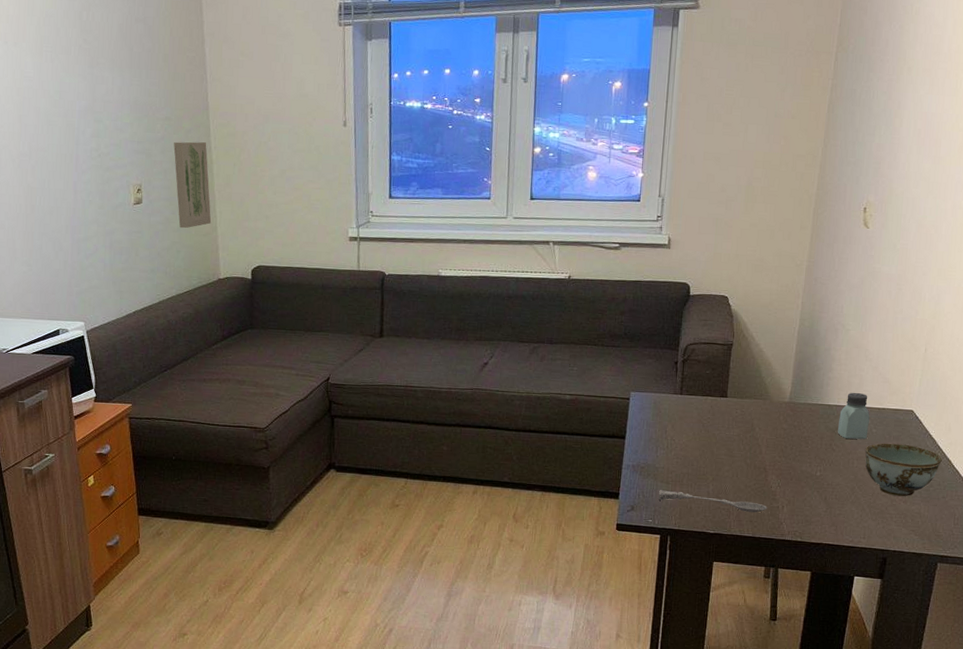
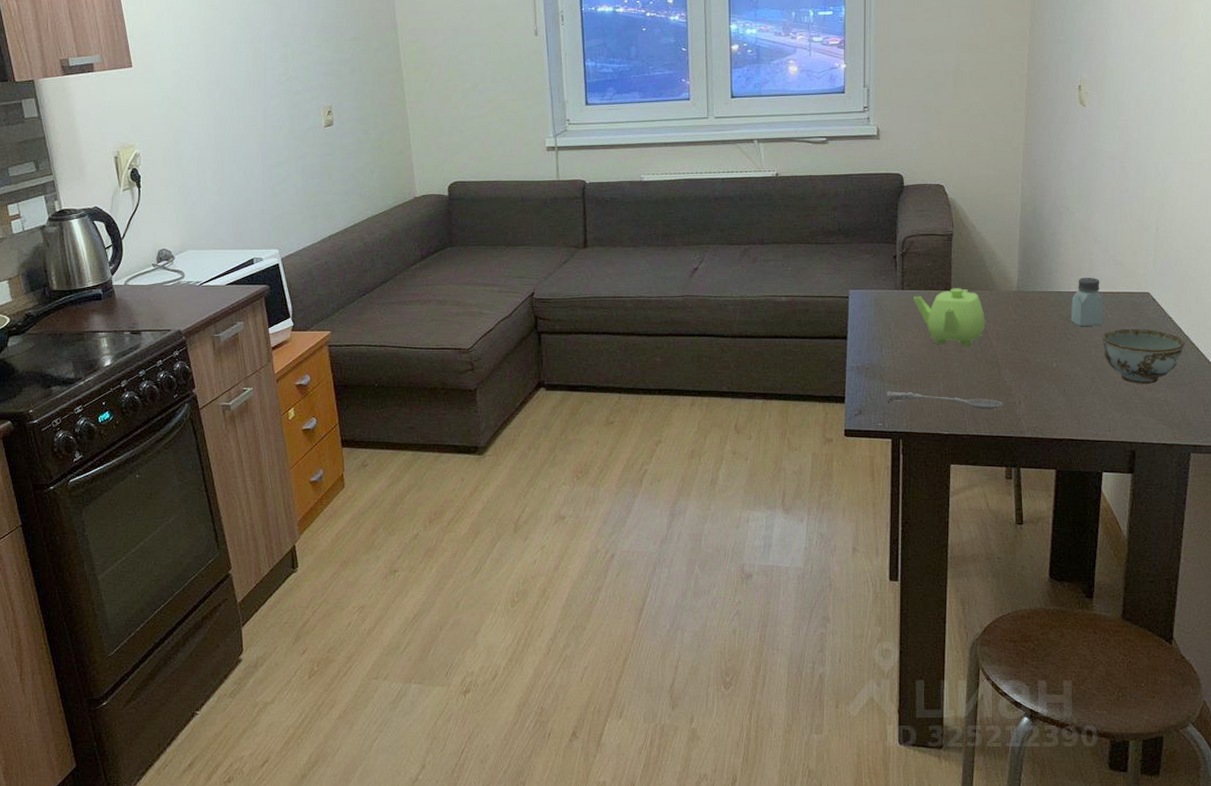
wall art: present [173,142,212,229] -> none [363,60,405,148]
teapot: none [691,396,757,452] -> present [914,288,985,347]

